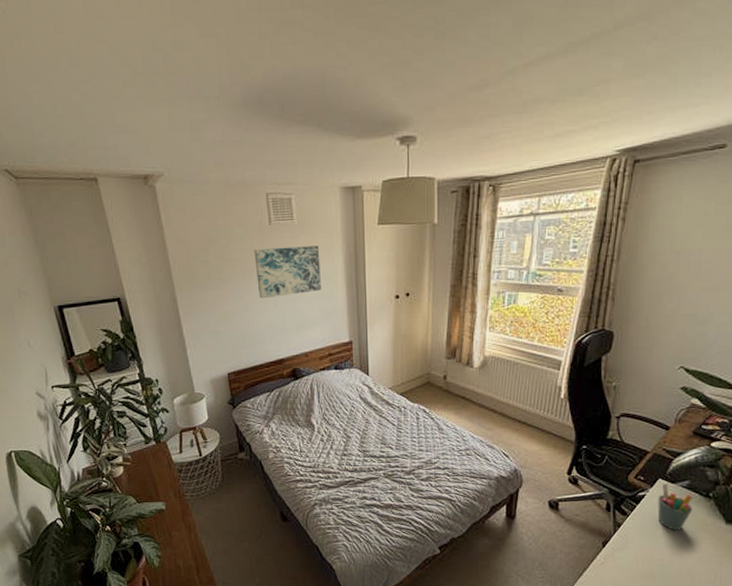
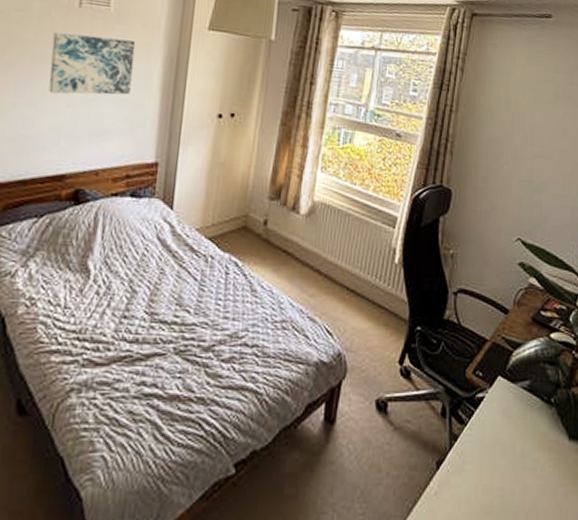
pen holder: present [657,482,693,530] -> none [497,381,535,447]

